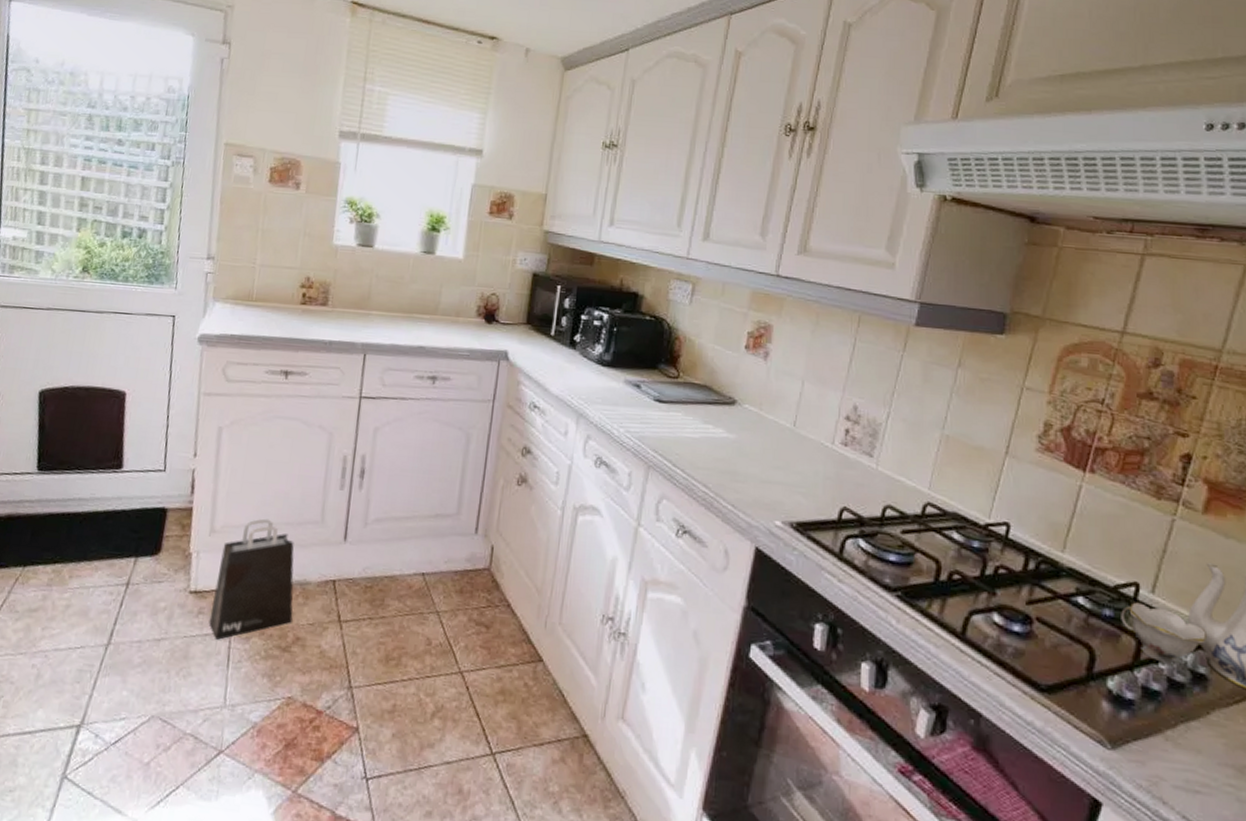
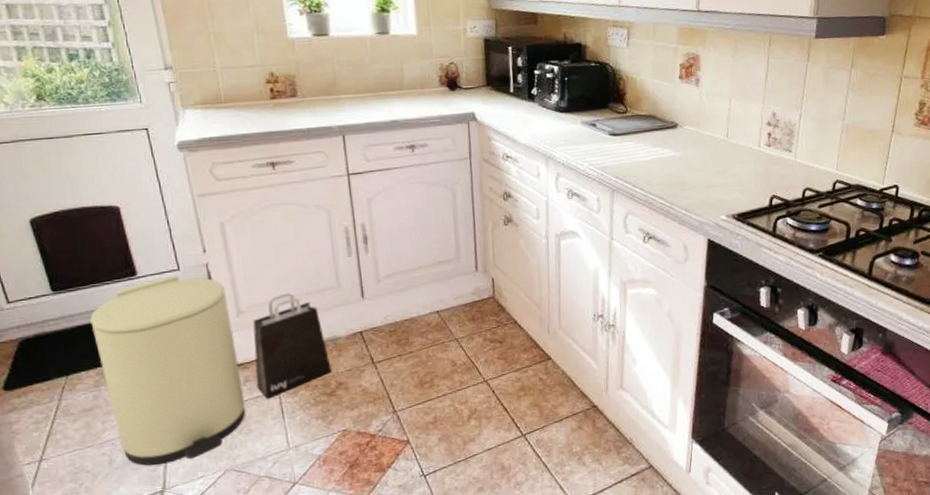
pedal bin: none [53,475,205,695] -> present [90,274,246,466]

